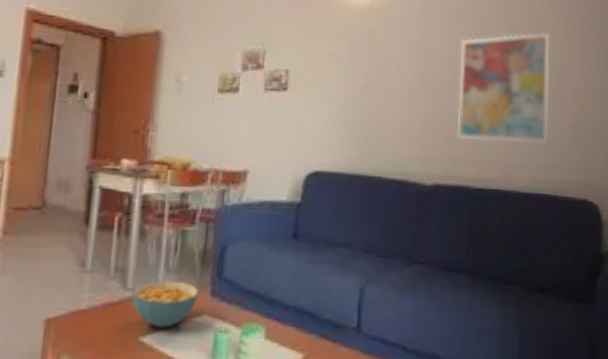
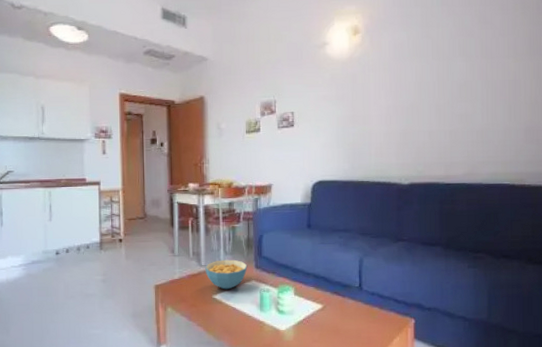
wall art: present [457,32,551,144] -> none [425,57,505,148]

